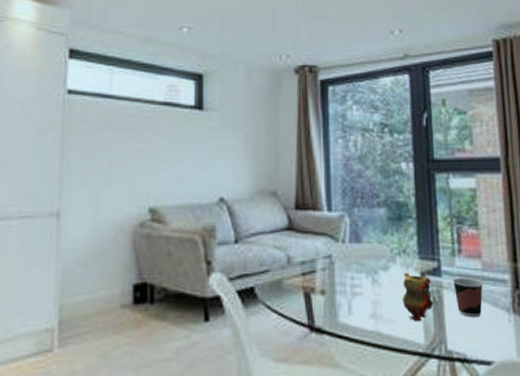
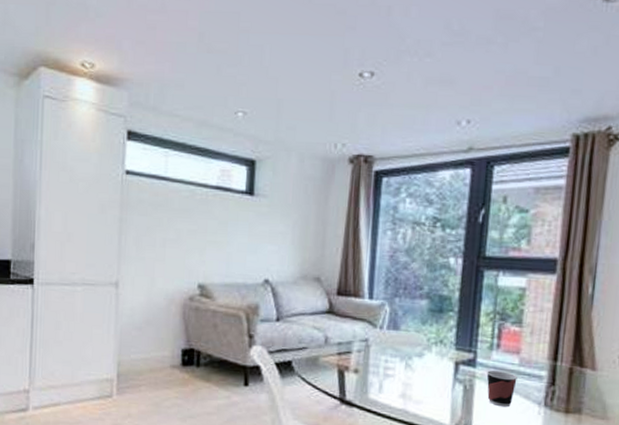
teapot: present [403,272,433,321] -> none [433,361,464,405]

